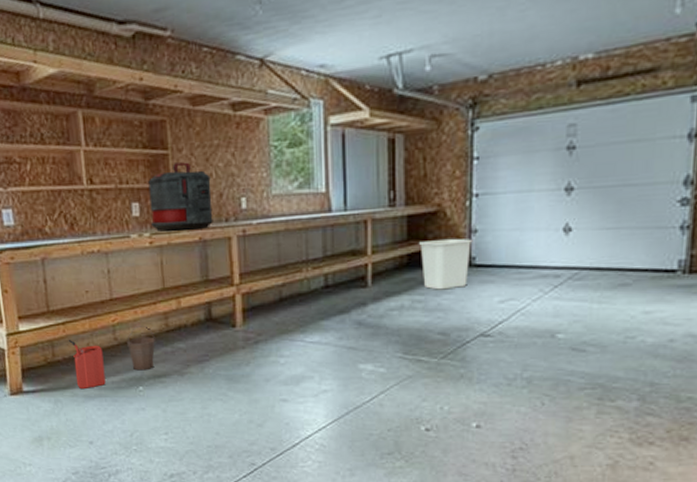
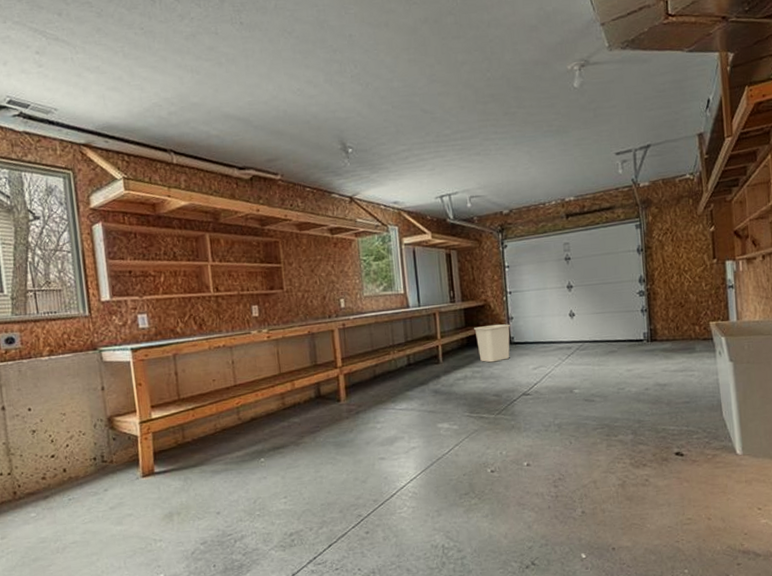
fuel can: present [68,340,106,390] -> none [197,423,231,466]
bucket: present [127,325,155,371] -> none [249,405,274,445]
toolbox: present [148,162,213,232] -> none [265,273,319,328]

